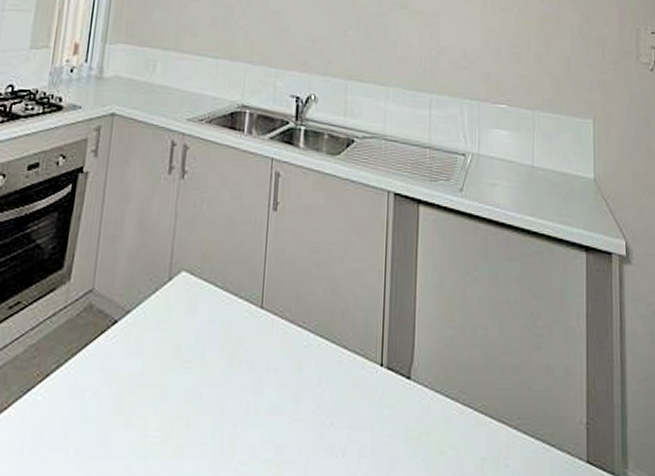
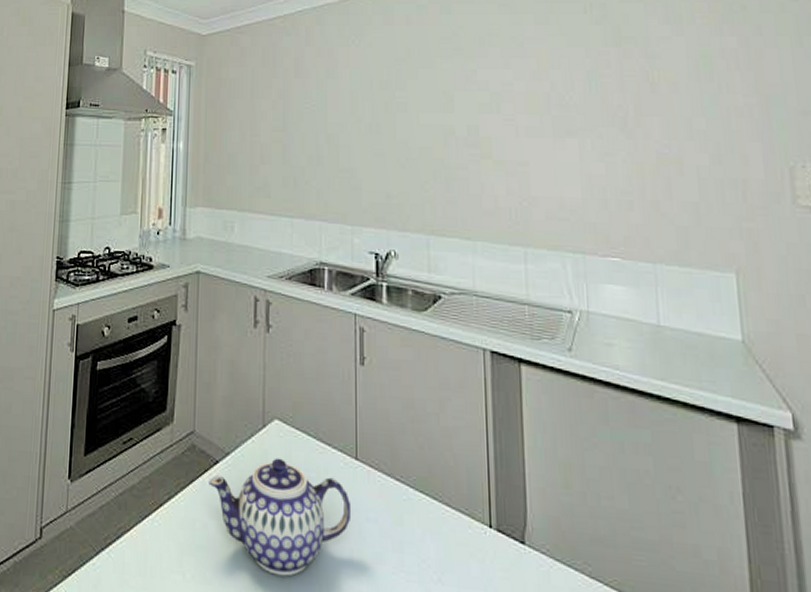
teapot: none [104,312,253,439] -> present [209,458,352,577]

